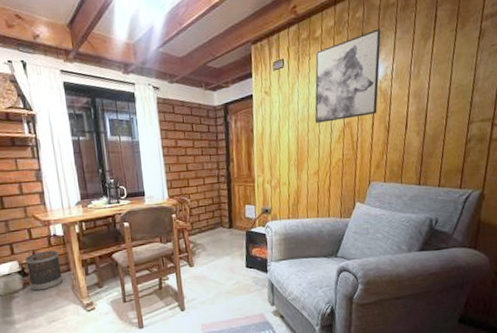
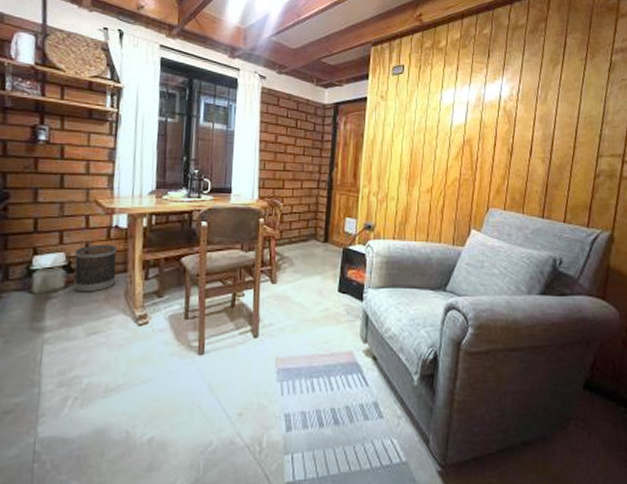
wall art: present [314,29,381,123] -> none [432,48,508,137]

